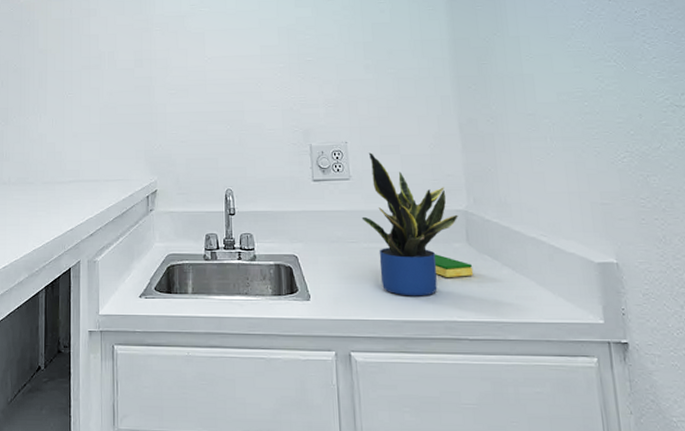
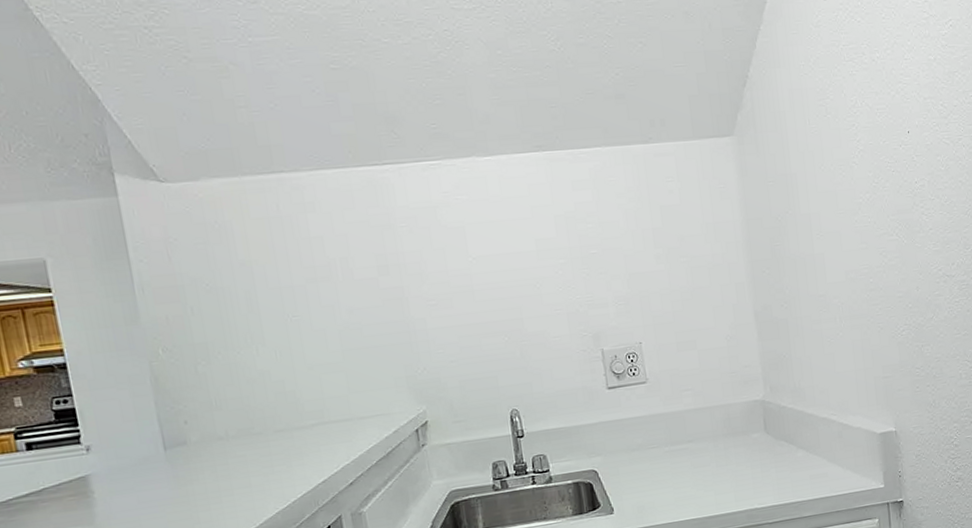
potted plant: present [361,152,458,296] -> none [661,351,756,493]
dish sponge: present [434,254,474,278] -> none [735,447,772,469]

